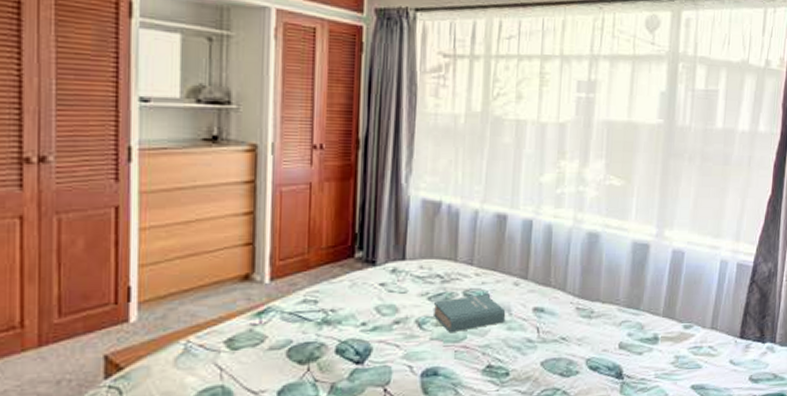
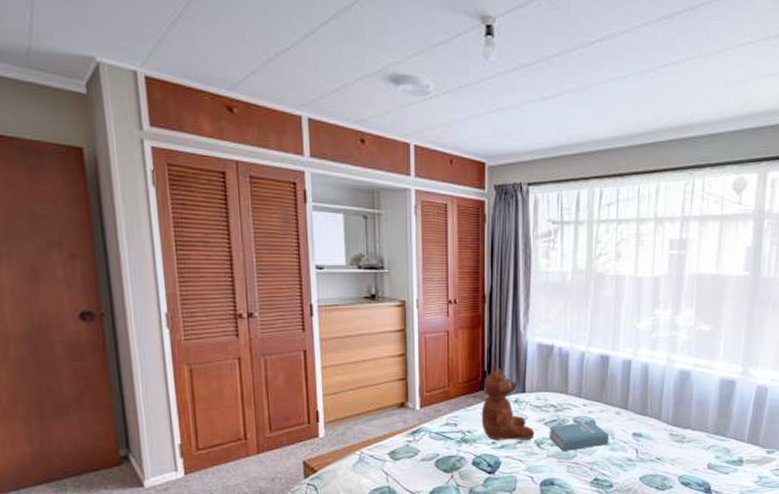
teddy bear: none [349,224,416,321] -> present [481,363,535,440]

